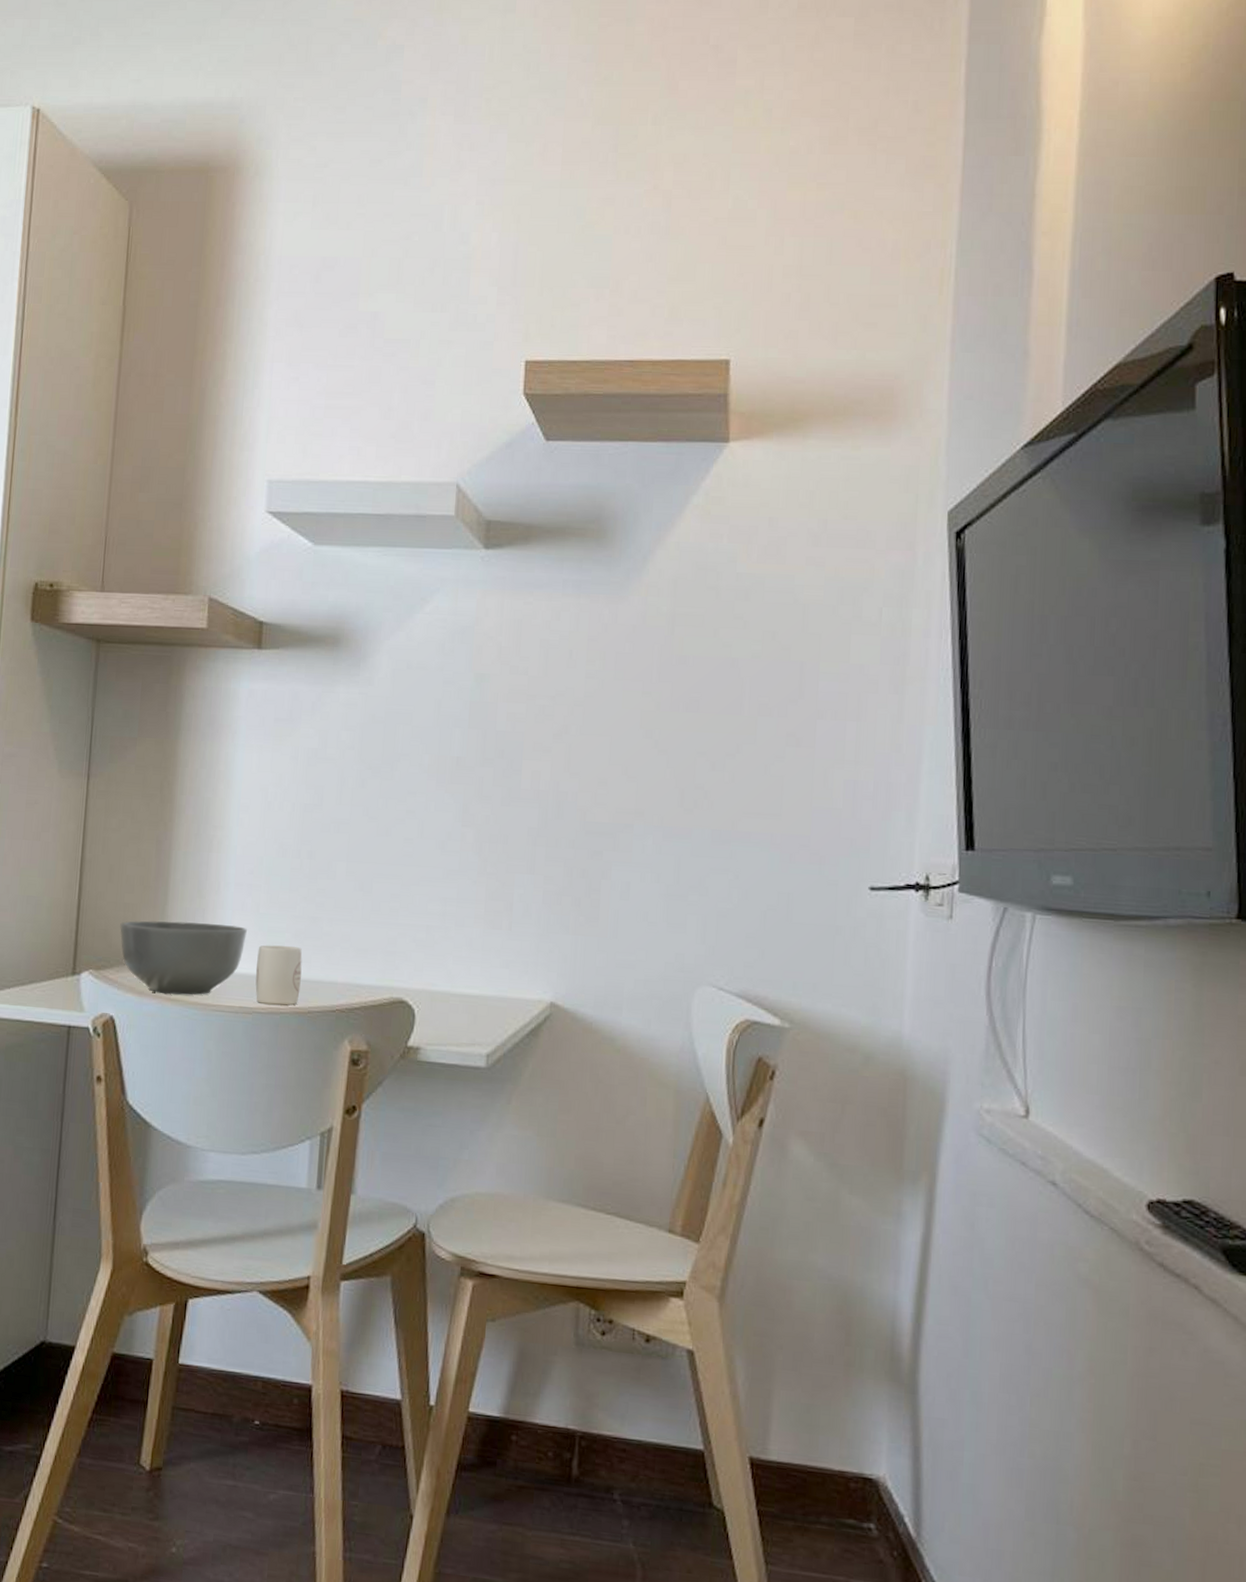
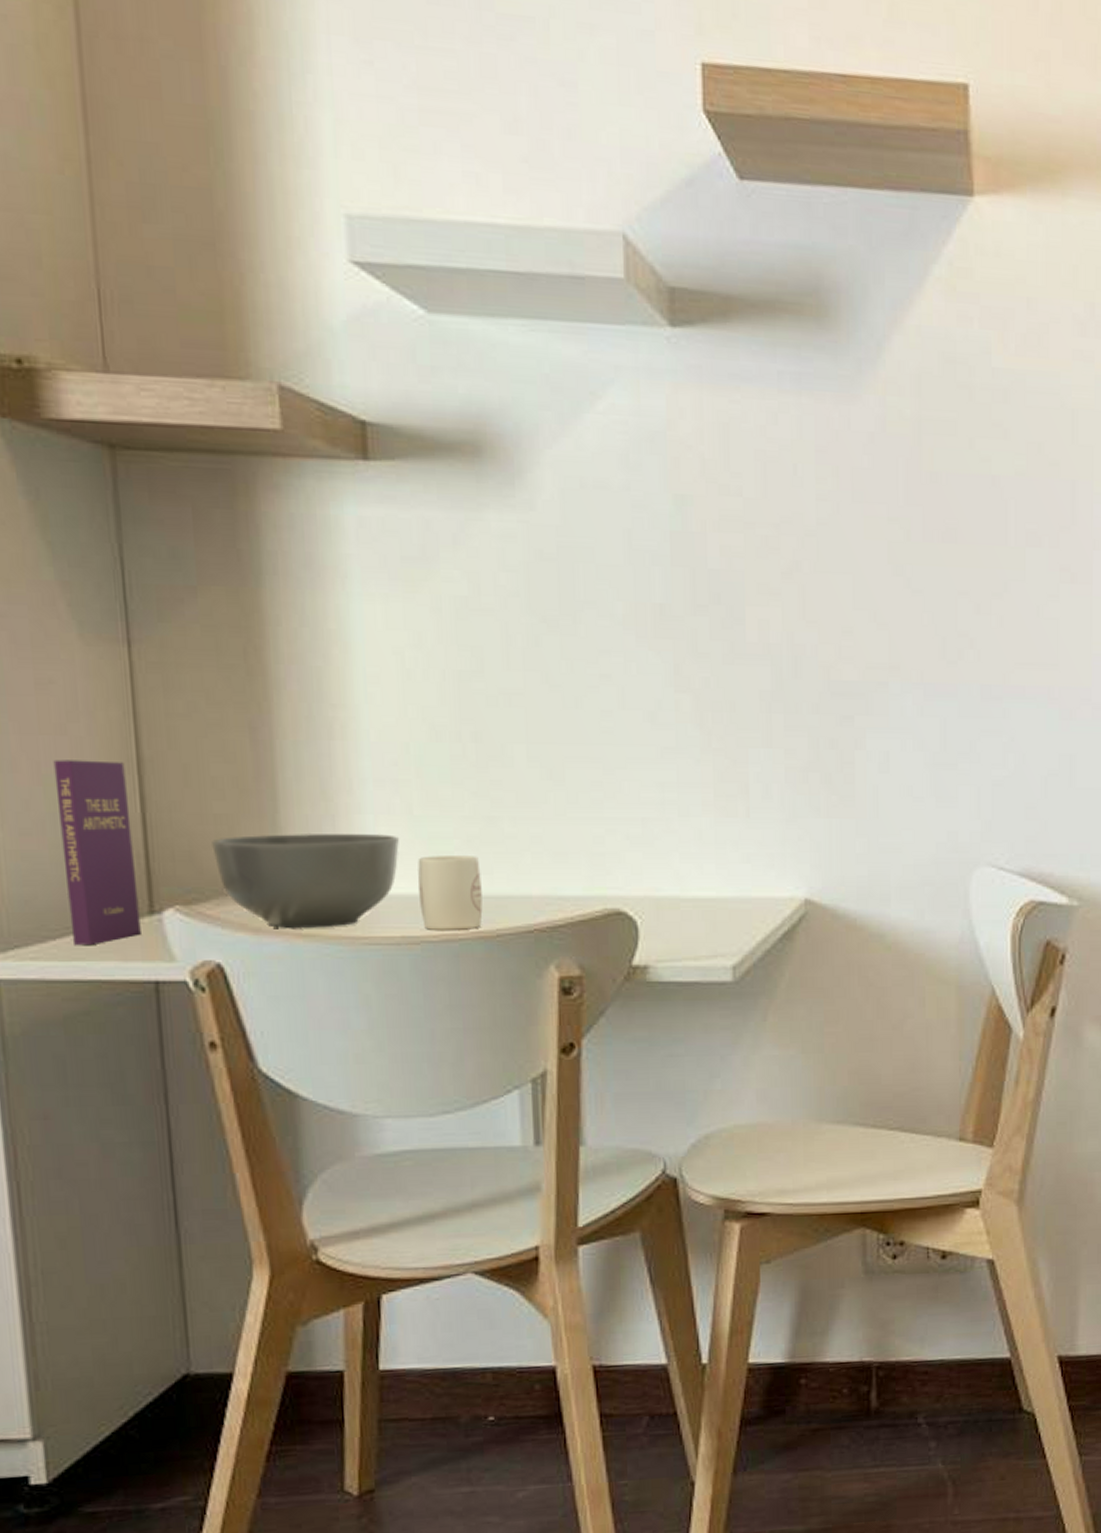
book: none [20,858,73,995] -> present [53,760,141,946]

